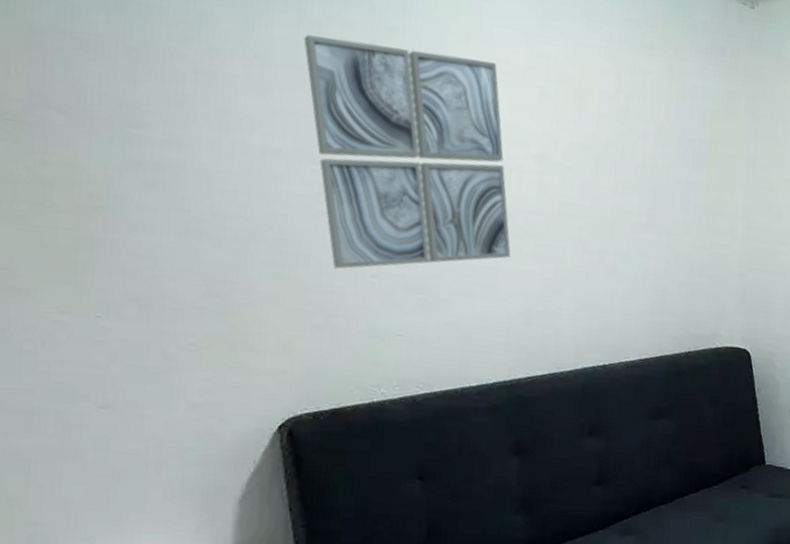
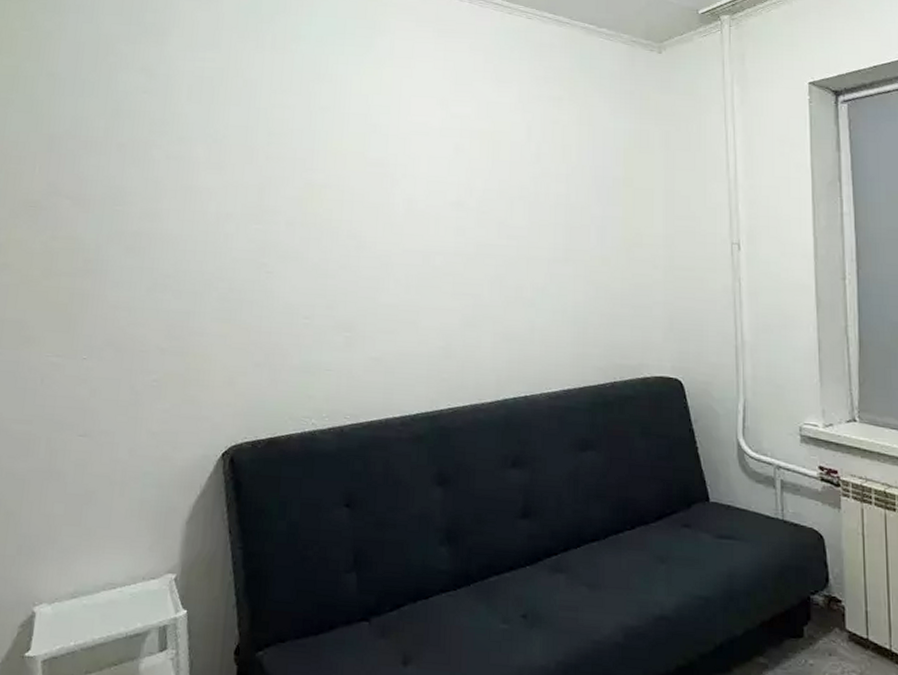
wall art: present [303,35,511,270] -> none [252,120,431,313]

